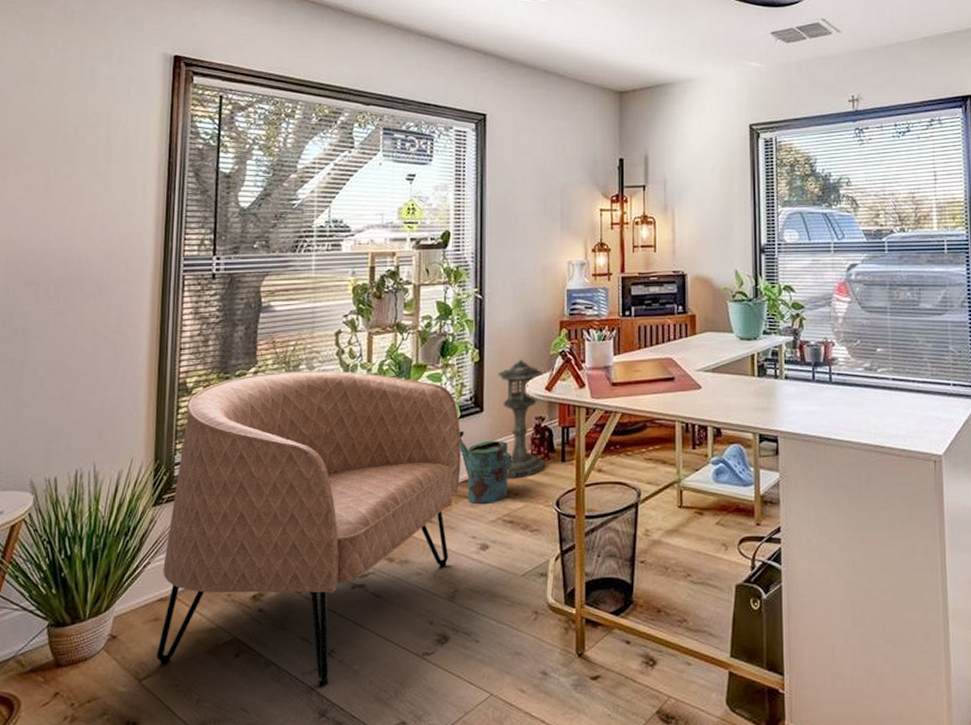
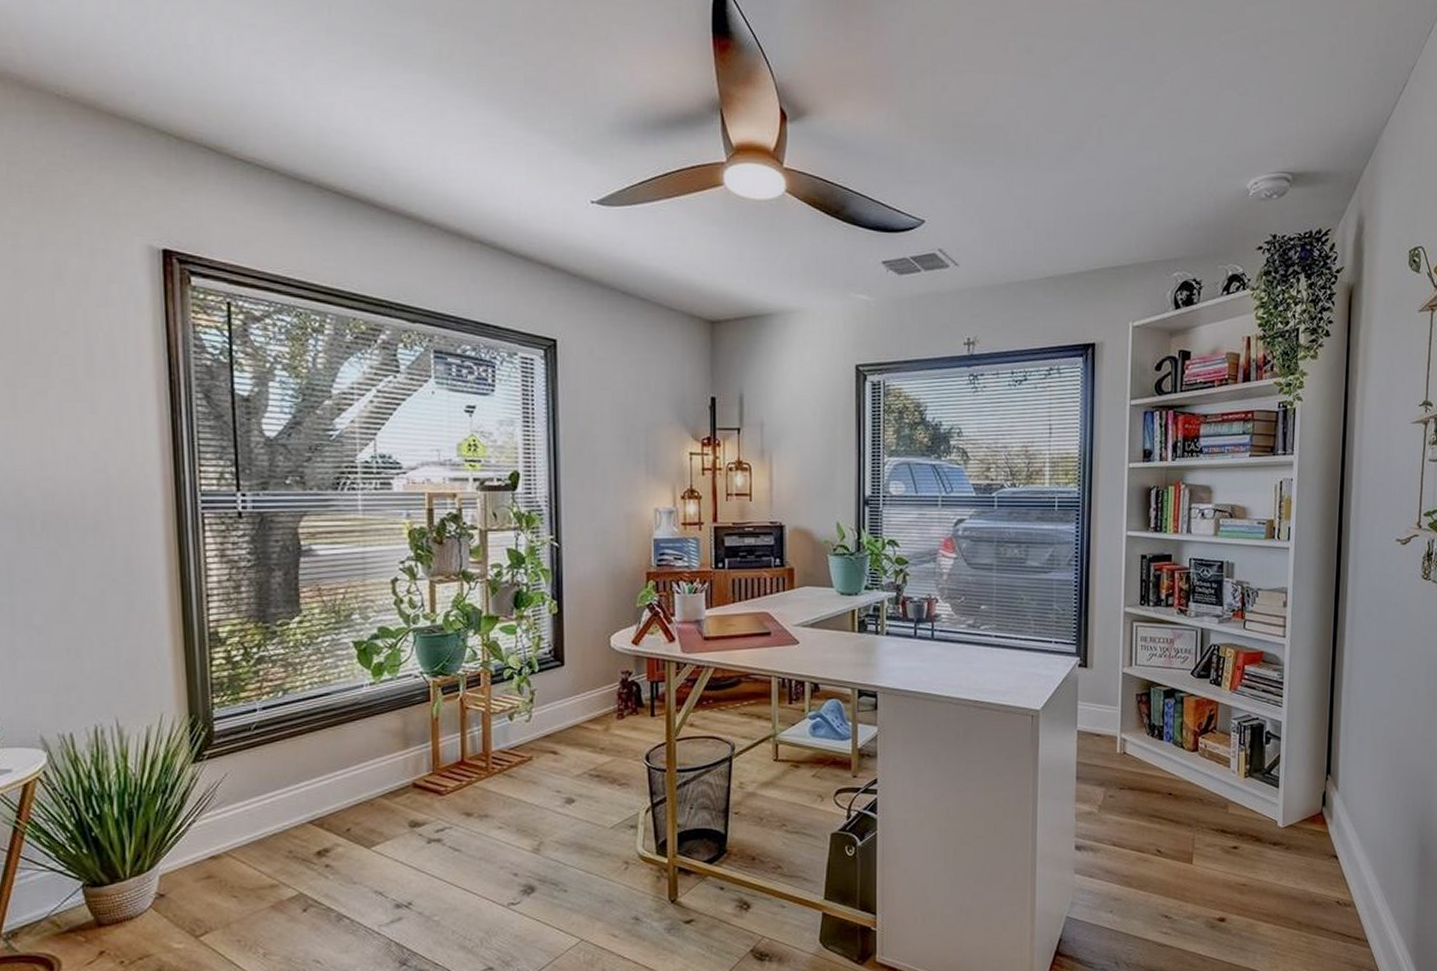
armchair: present [156,370,461,687] -> none [211,620,542,938]
watering can: present [459,430,512,505] -> none [538,684,598,760]
lantern: present [498,359,544,479] -> none [579,611,632,734]

